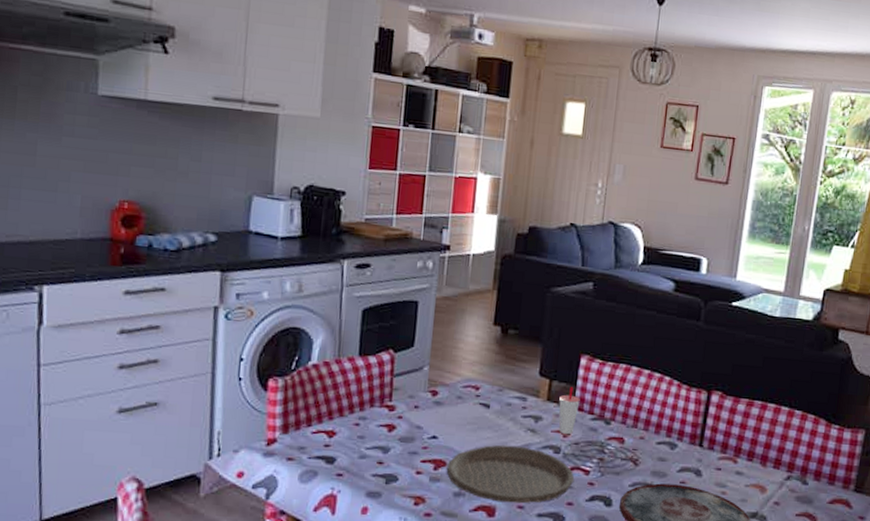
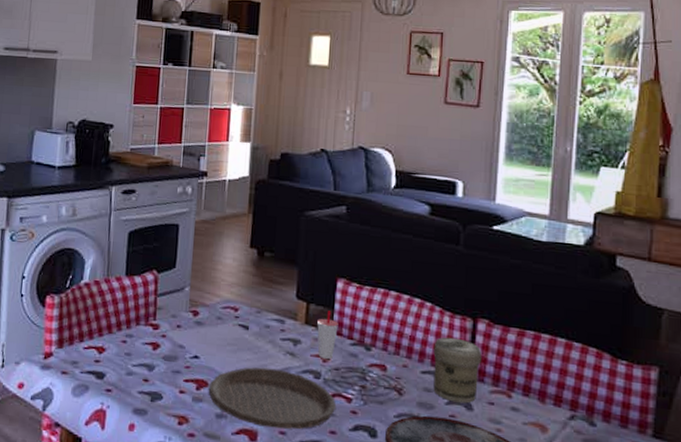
jar: none [667,409,714,470] -> present [433,337,482,404]

